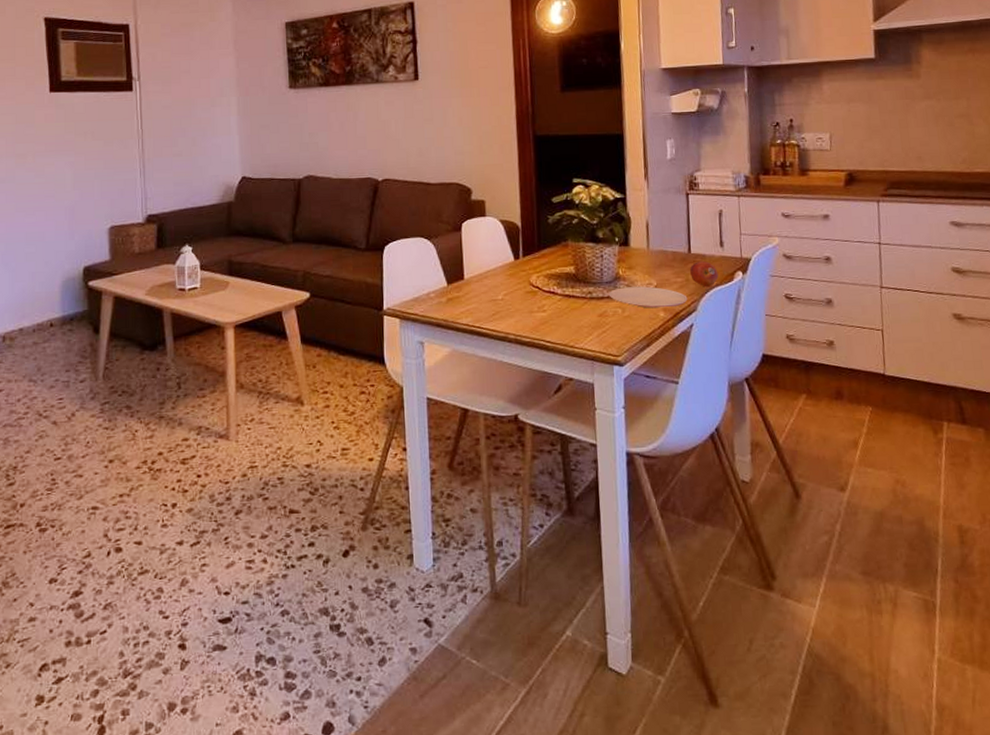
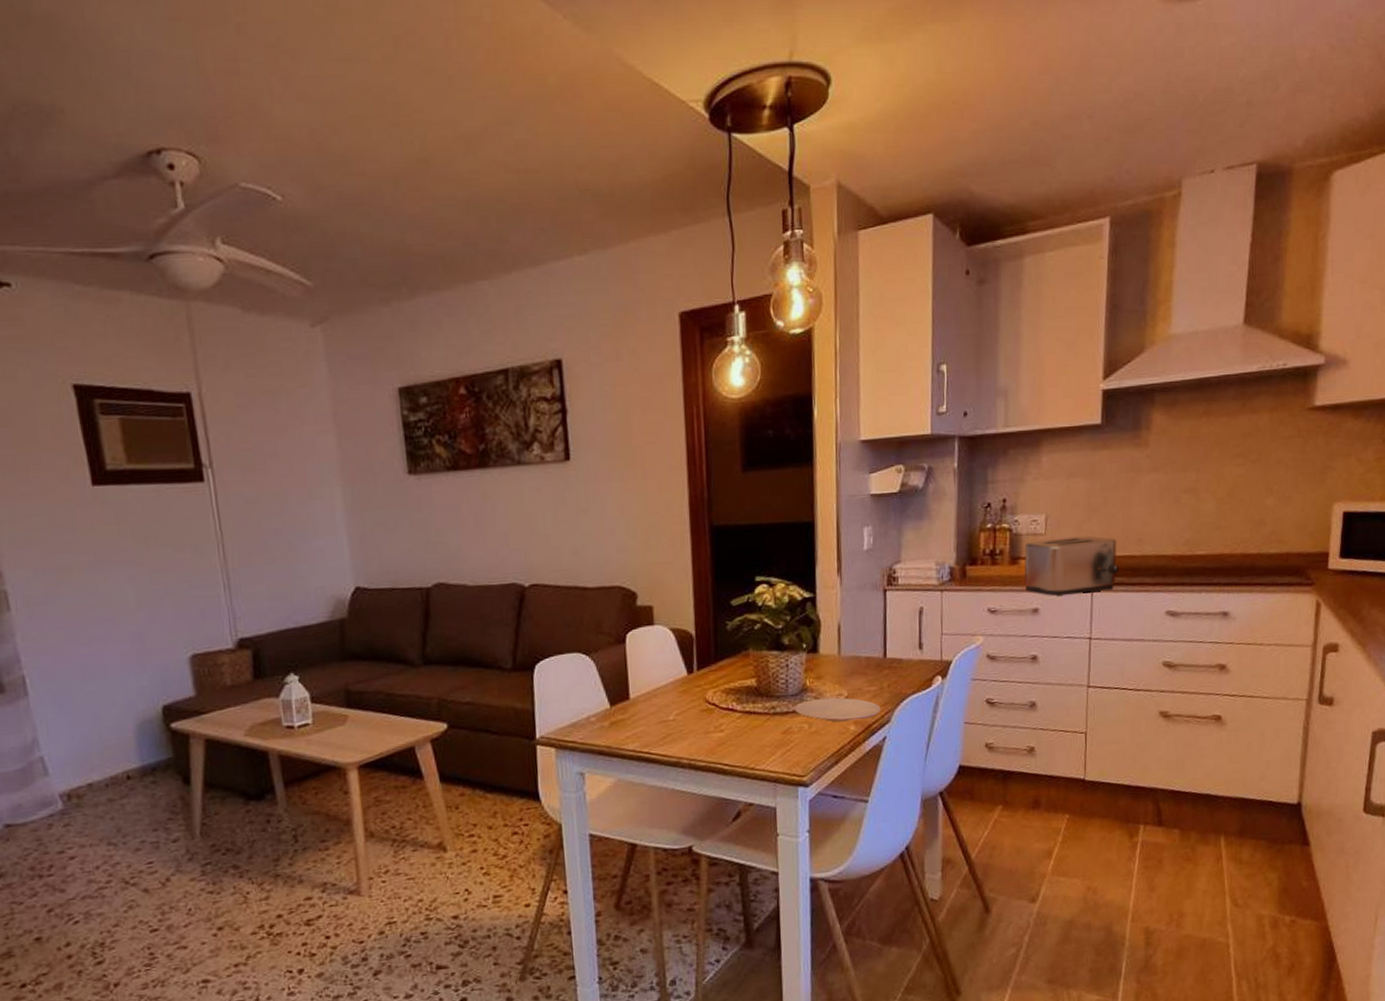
fruit: present [690,261,719,287] -> none [885,666,916,696]
toaster: none [812,152,902,205] -> present [1024,535,1119,597]

